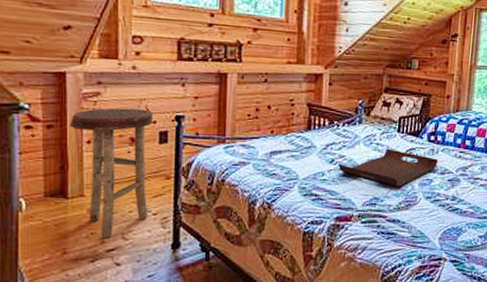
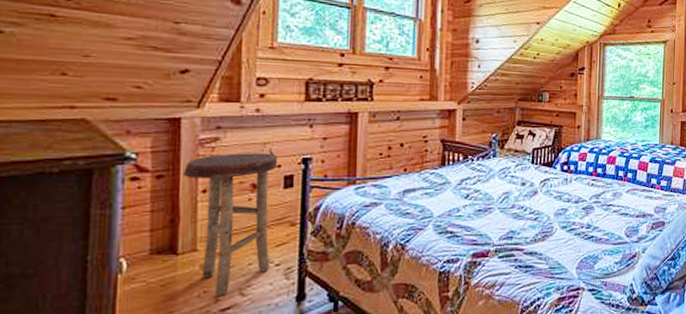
serving tray: present [338,148,438,187] -> none [473,180,572,218]

